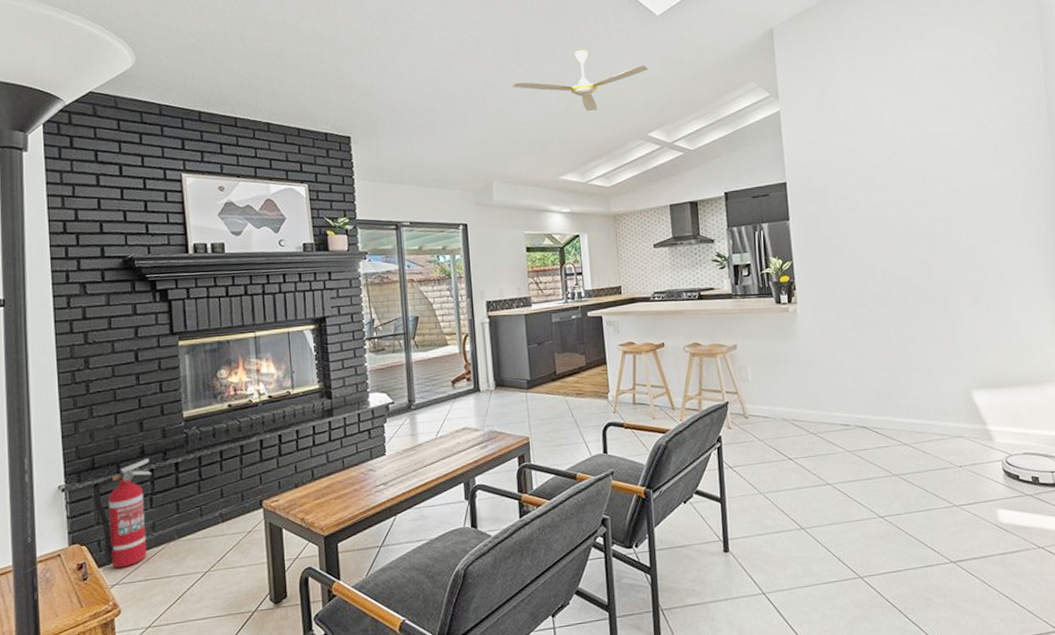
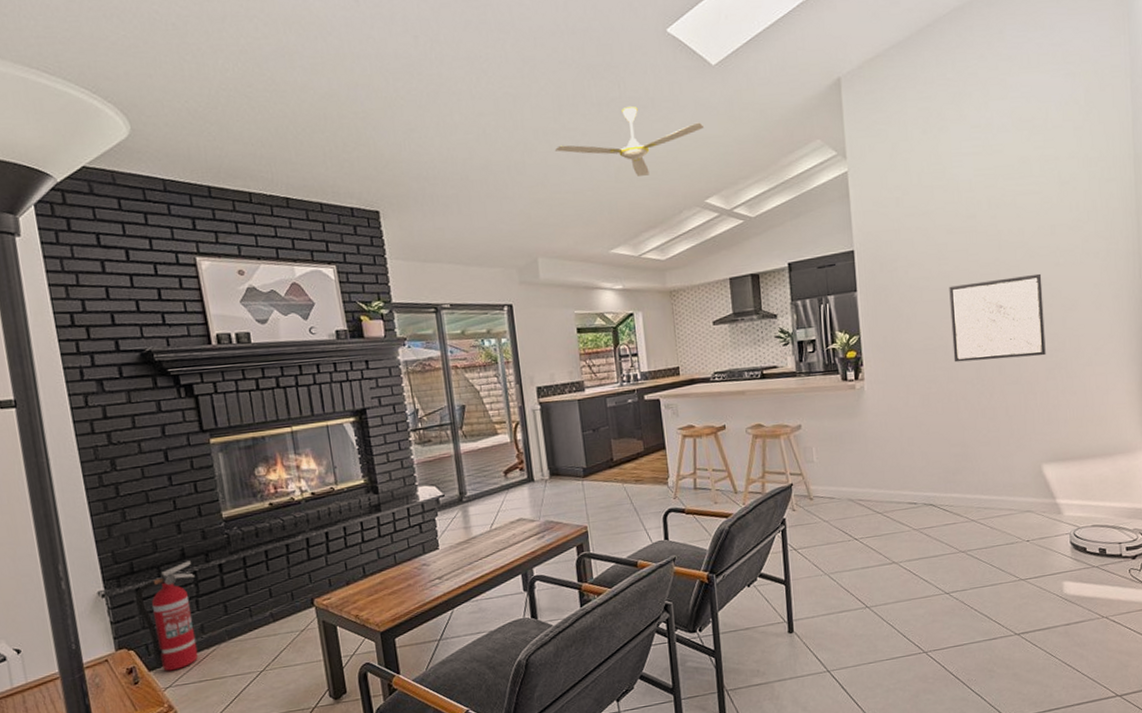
wall art: none [876,208,971,289] -> present [949,273,1046,363]

